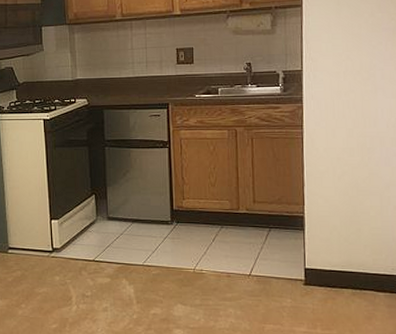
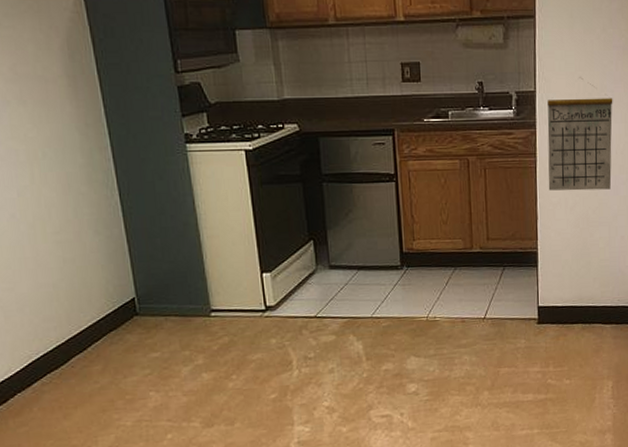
calendar: none [314,57,383,161] -> present [547,77,613,191]

